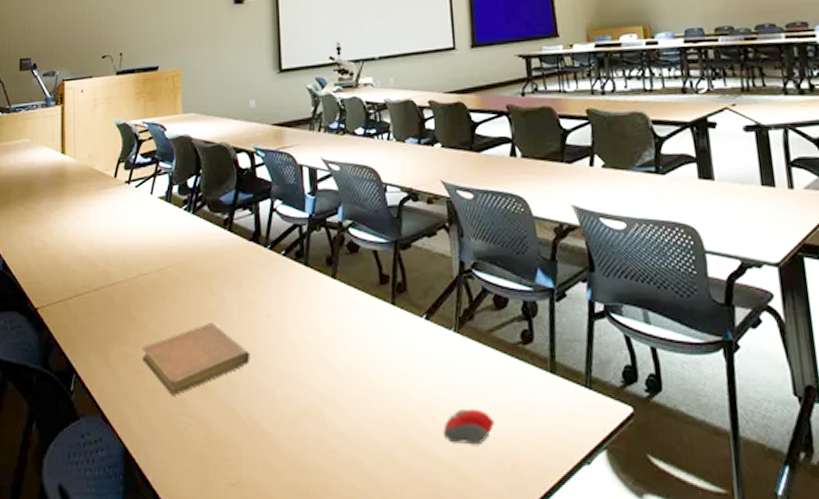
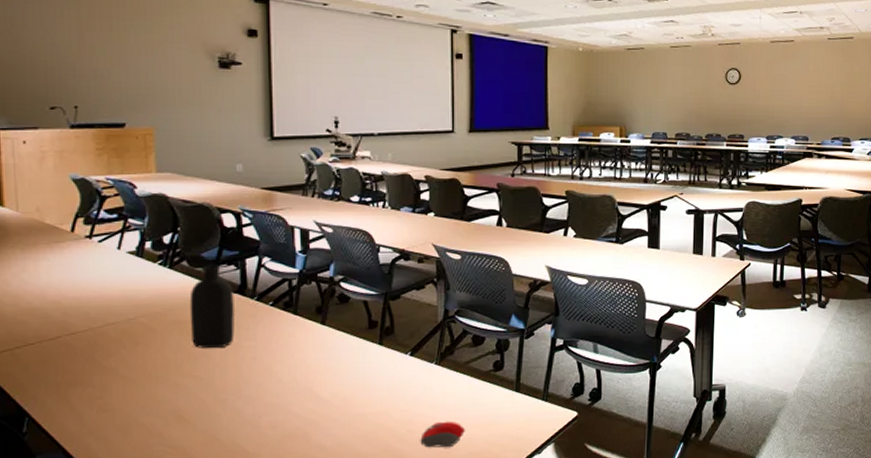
notebook: present [142,323,250,395] -> none [111,365,234,429]
bottle: none [210,209,250,305] -> present [189,265,235,349]

